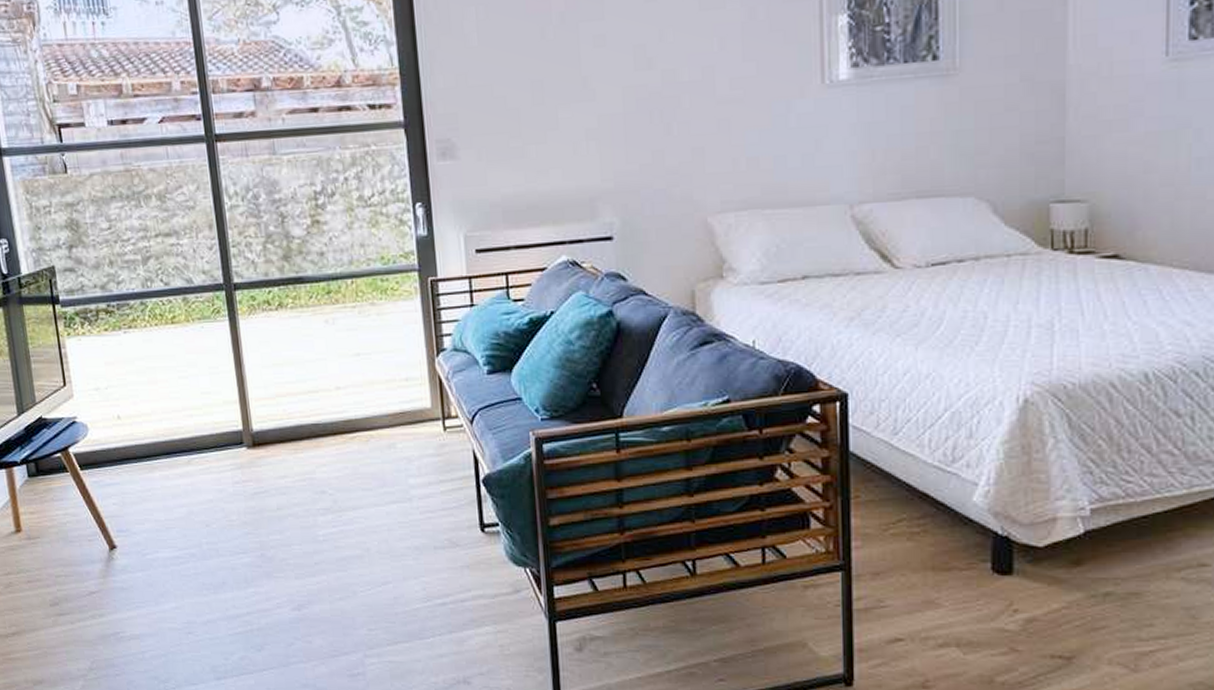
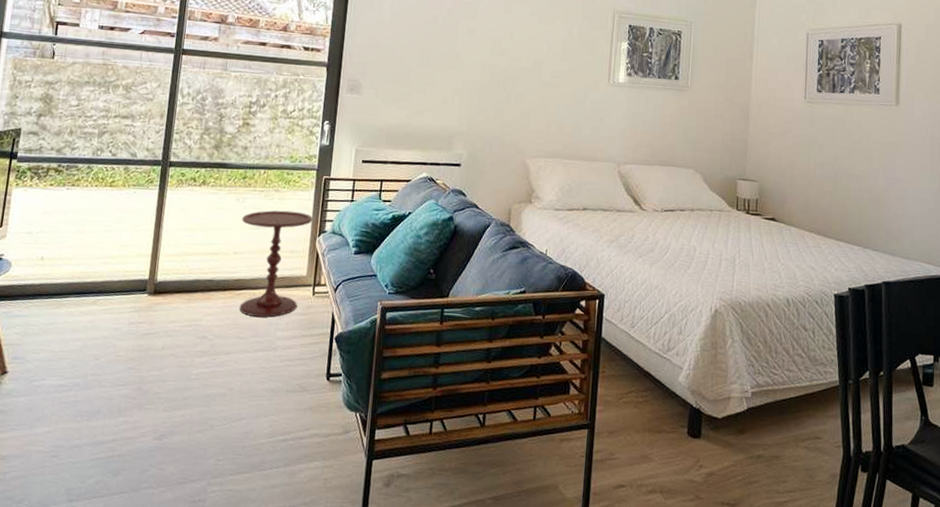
side table: none [336,328,427,463] -> present [239,210,313,318]

